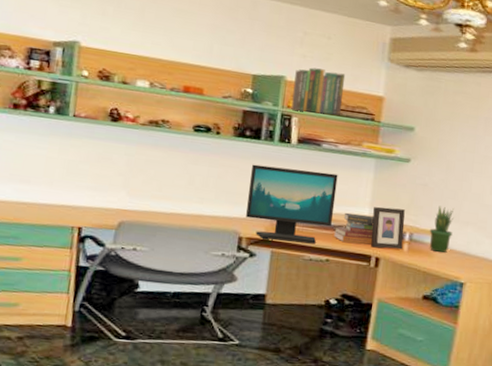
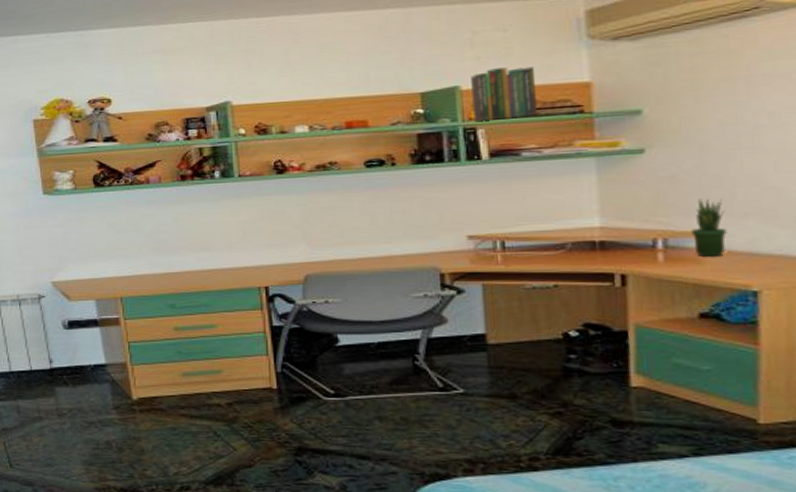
computer monitor: present [246,164,338,243] -> none [440,184,553,271]
books: present [334,212,374,245] -> none [558,225,613,263]
picture frame: present [371,206,405,250] -> none [605,211,656,263]

